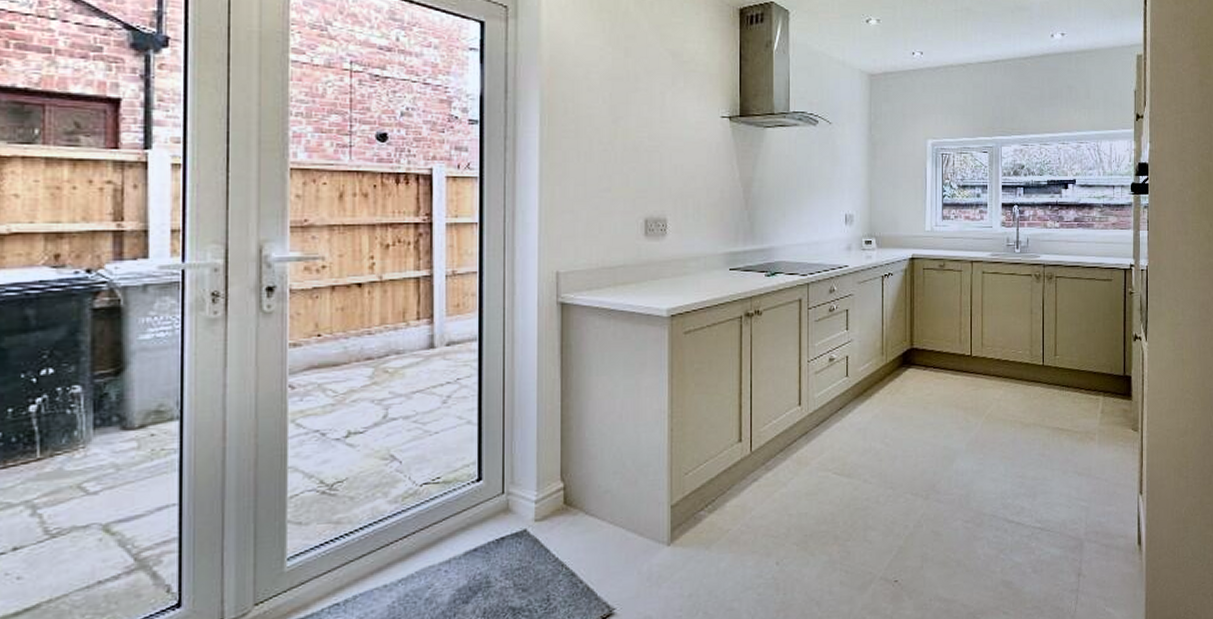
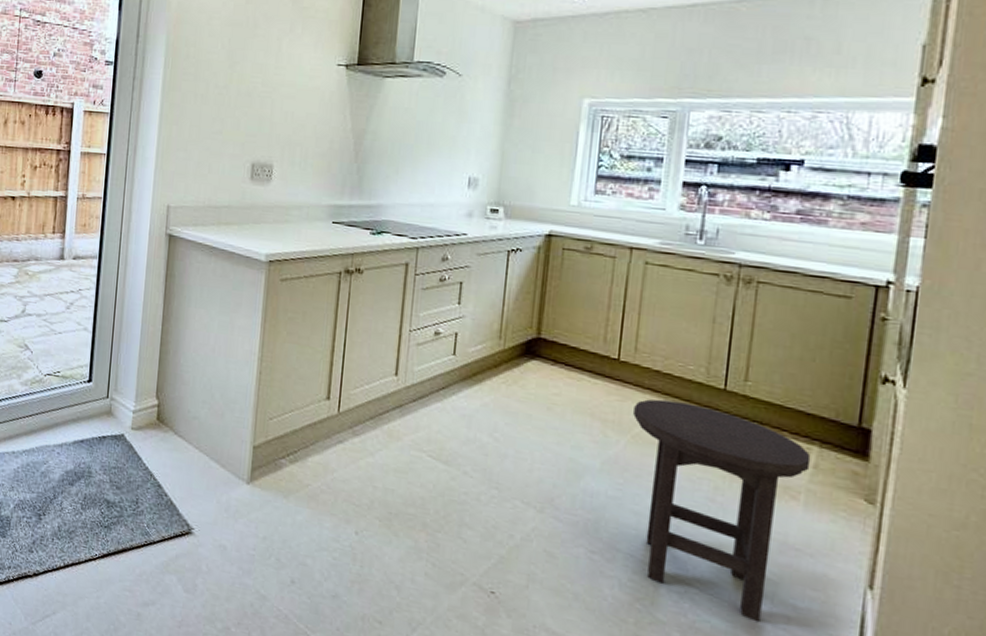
stool: none [985,381,1099,542] -> present [633,399,811,623]

